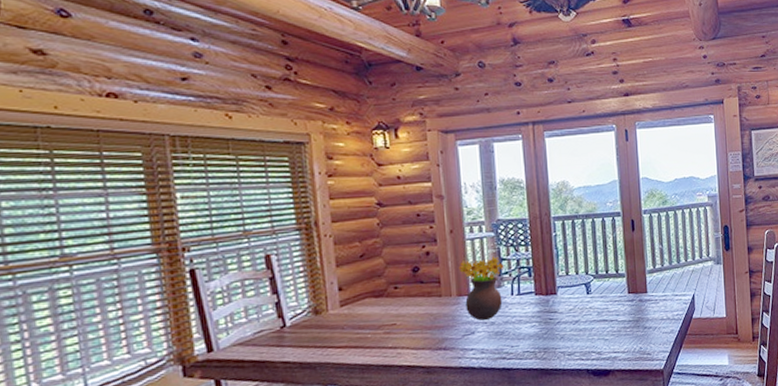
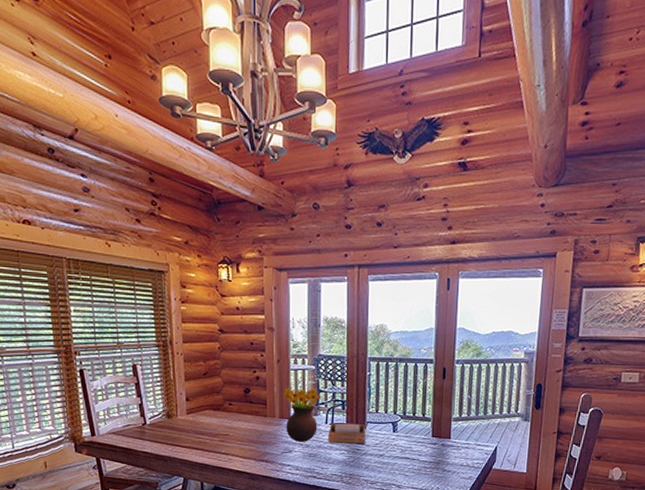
napkin holder: none [515,290,558,316] -> present [328,423,366,444]

